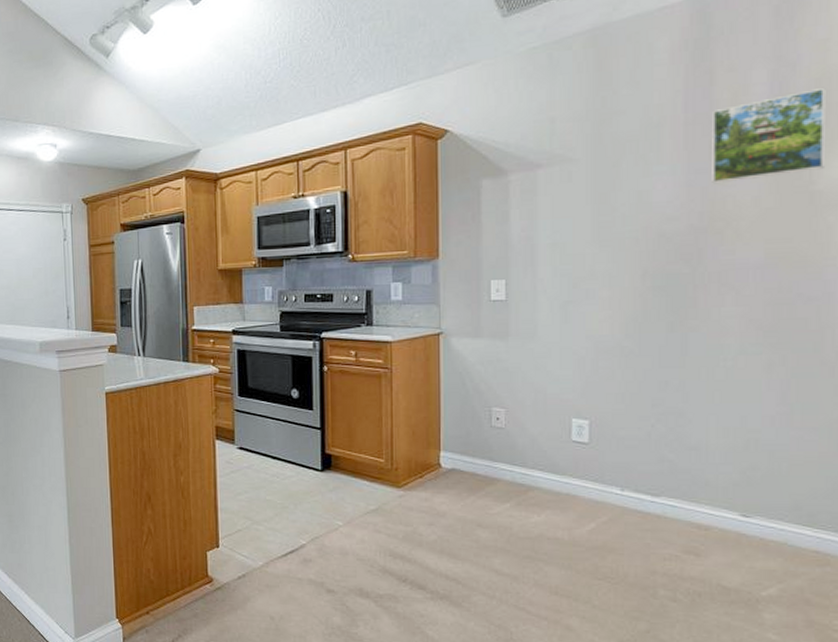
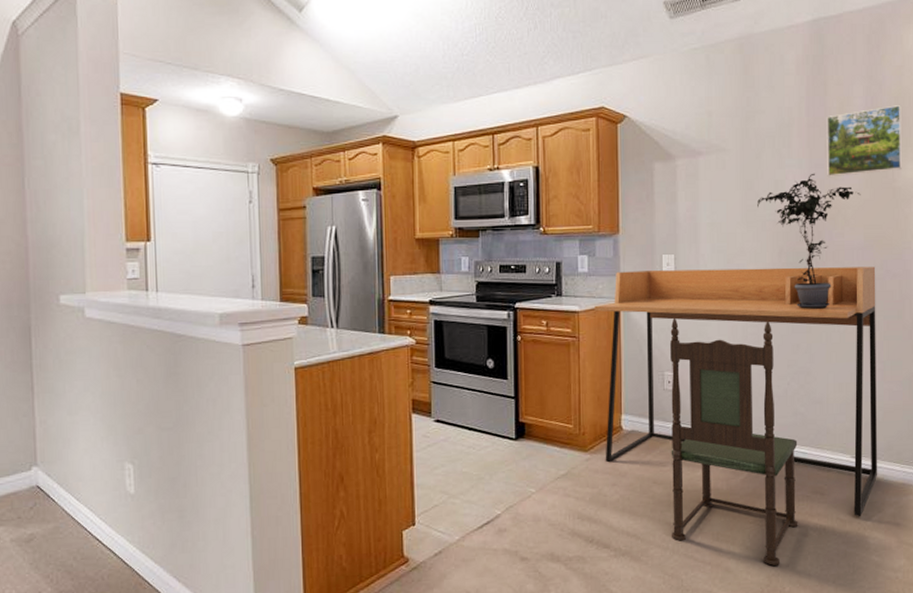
desk: none [409,289,781,585] -> present [594,266,878,516]
dining chair: none [499,350,664,630] -> present [670,318,798,566]
potted plant: none [614,179,761,340] -> present [757,173,861,309]

